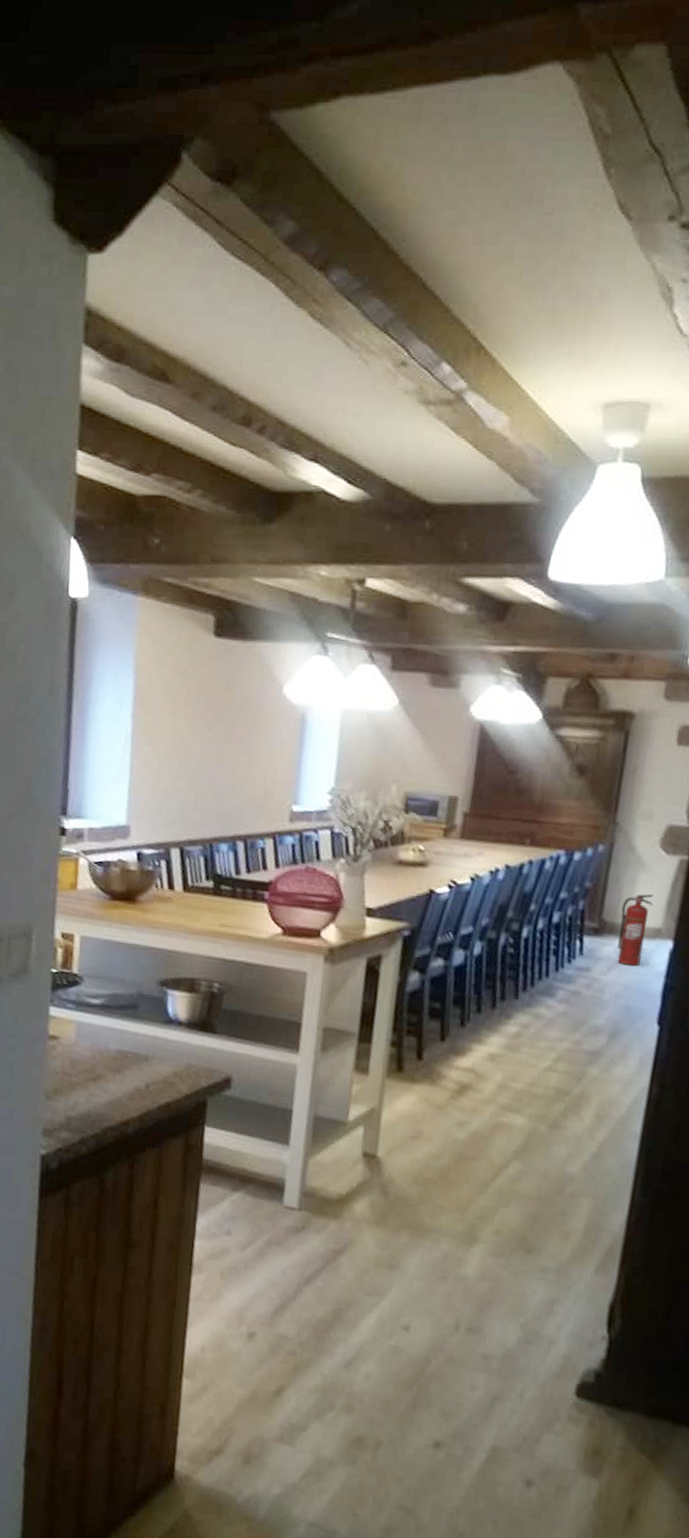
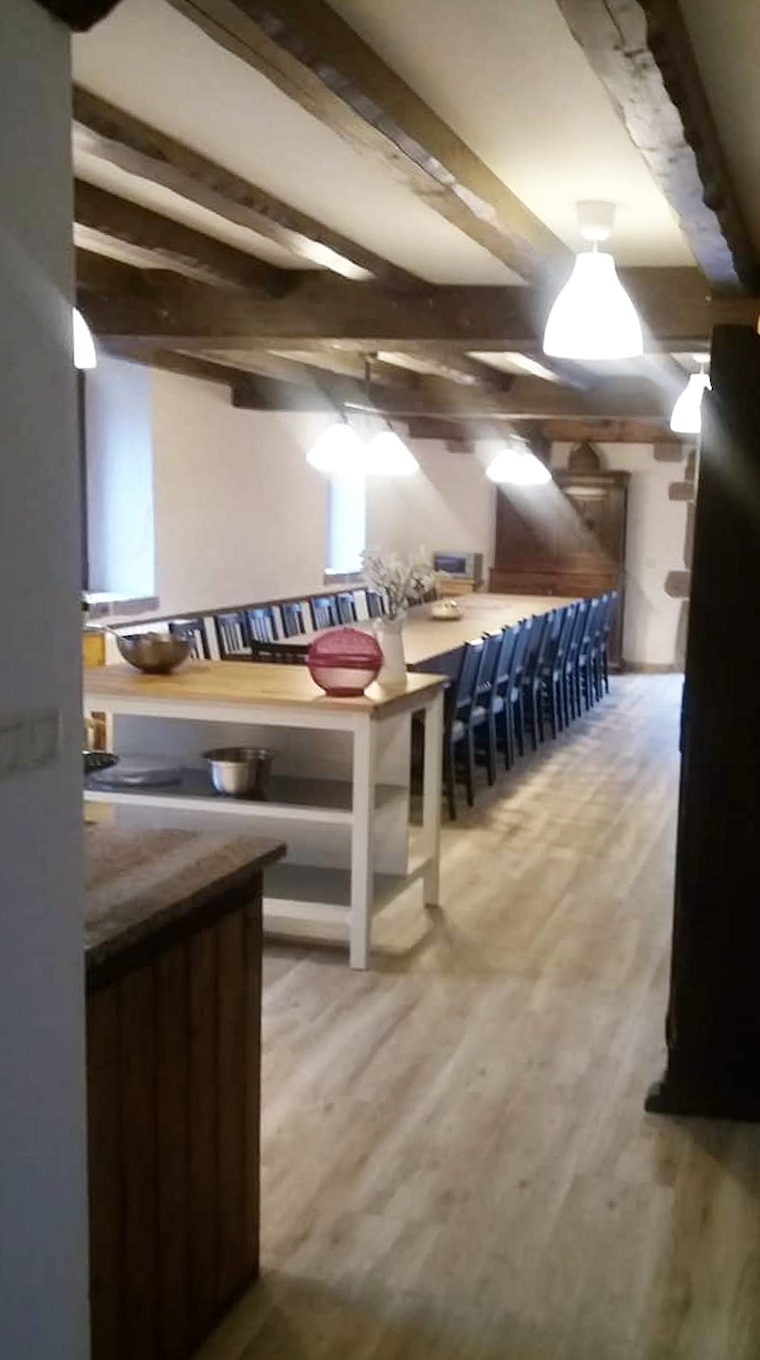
fire extinguisher: present [616,894,654,967] -> none [637,634,664,700]

